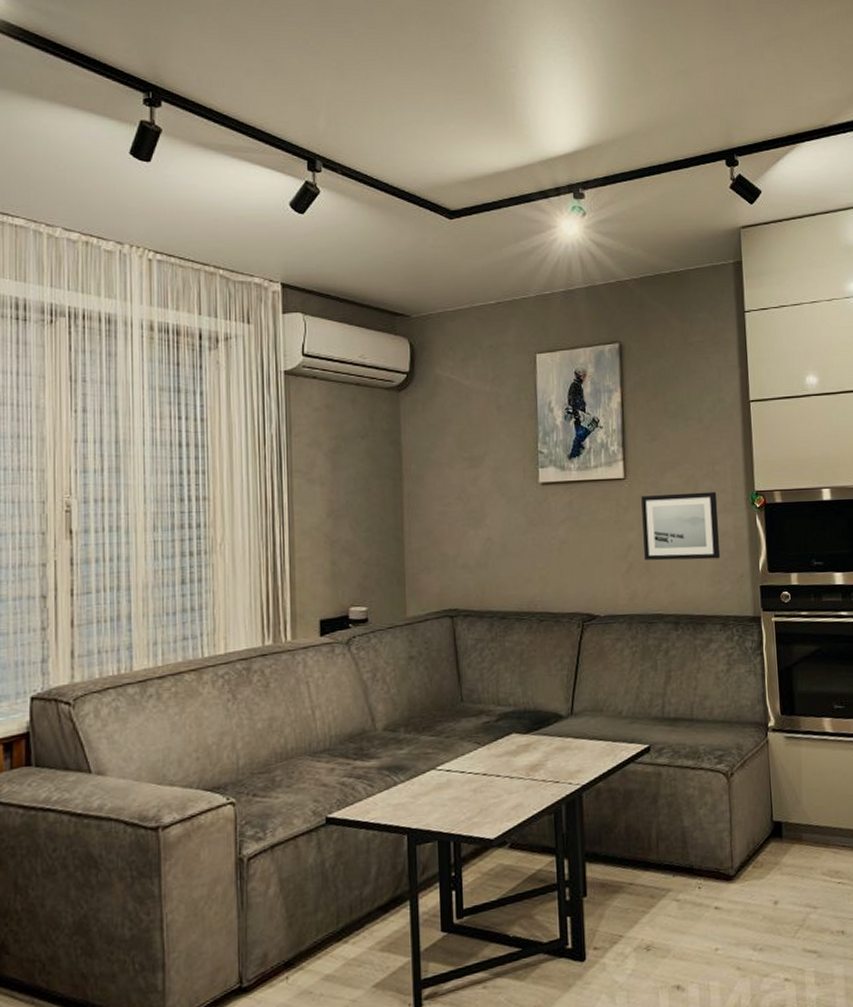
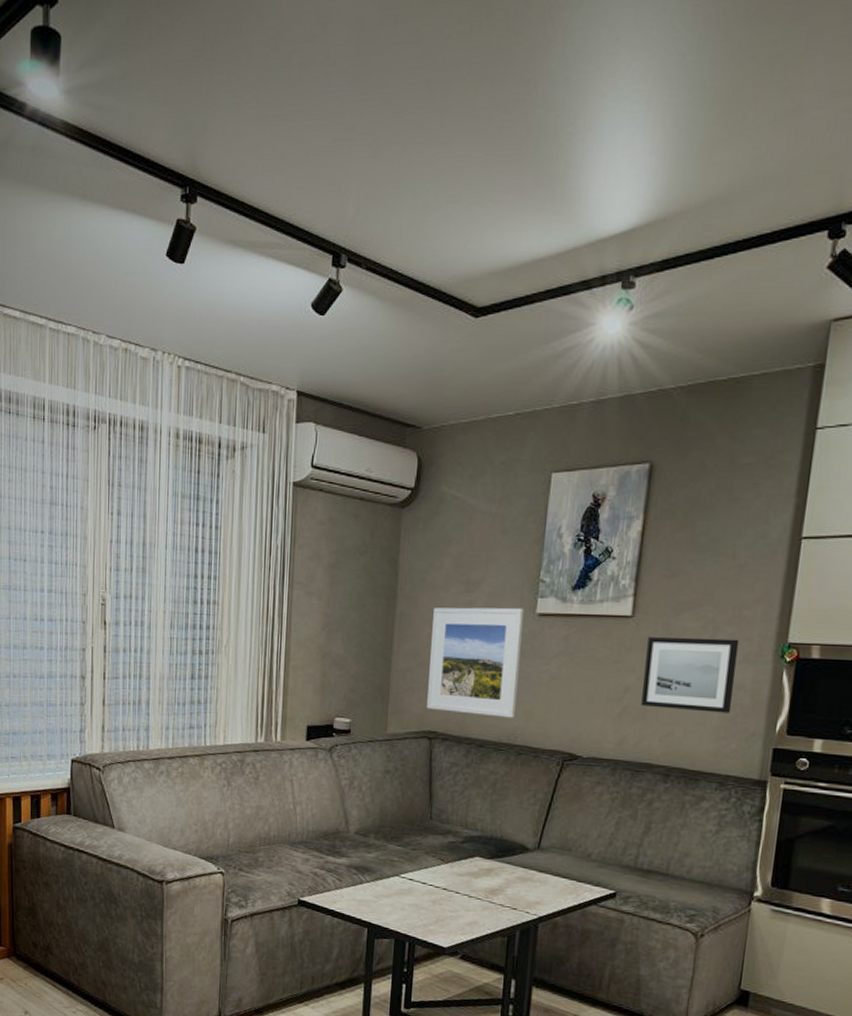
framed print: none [441,478,532,587] -> present [427,607,524,718]

